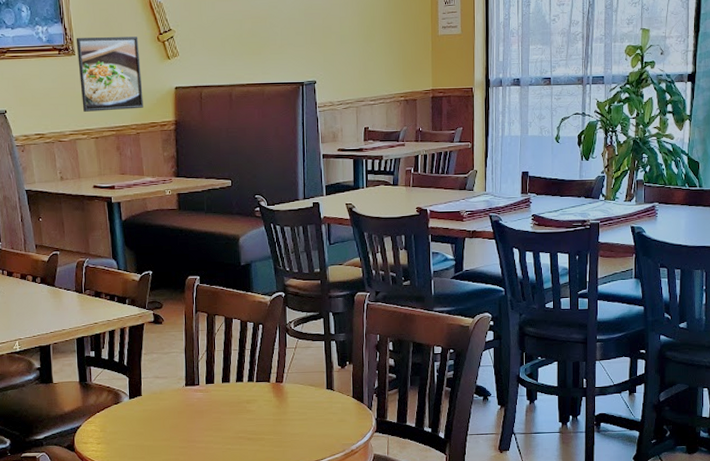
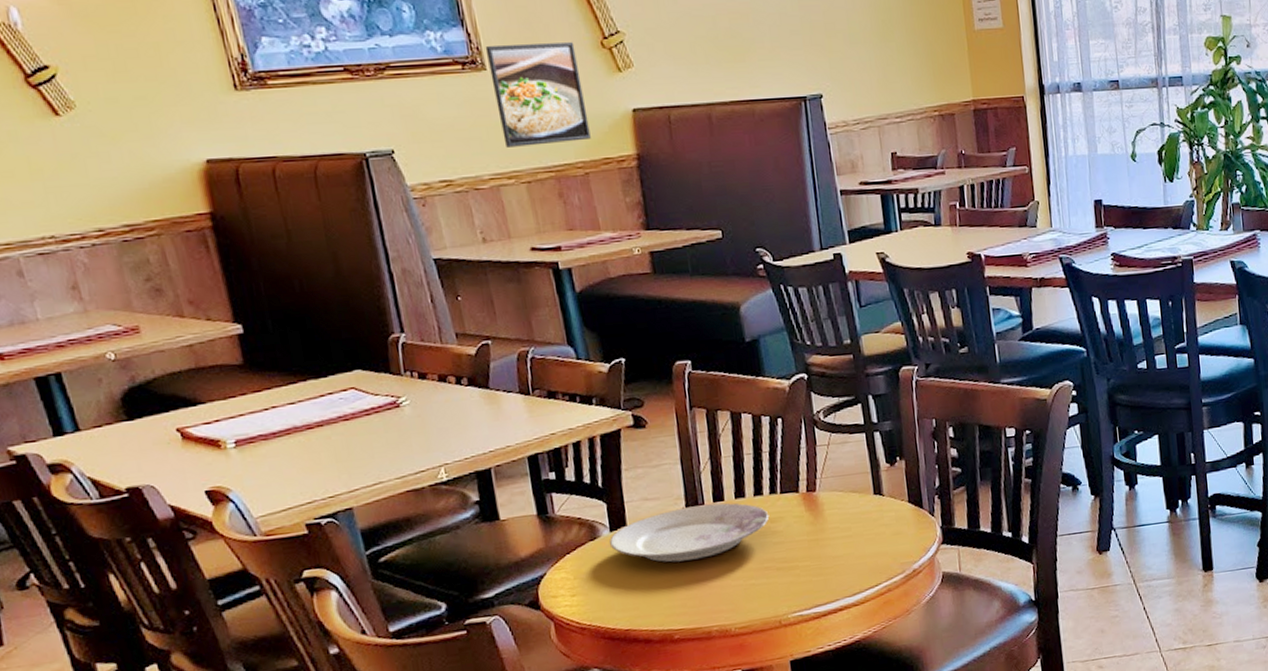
plate: none [128,385,246,426] -> present [609,503,770,563]

